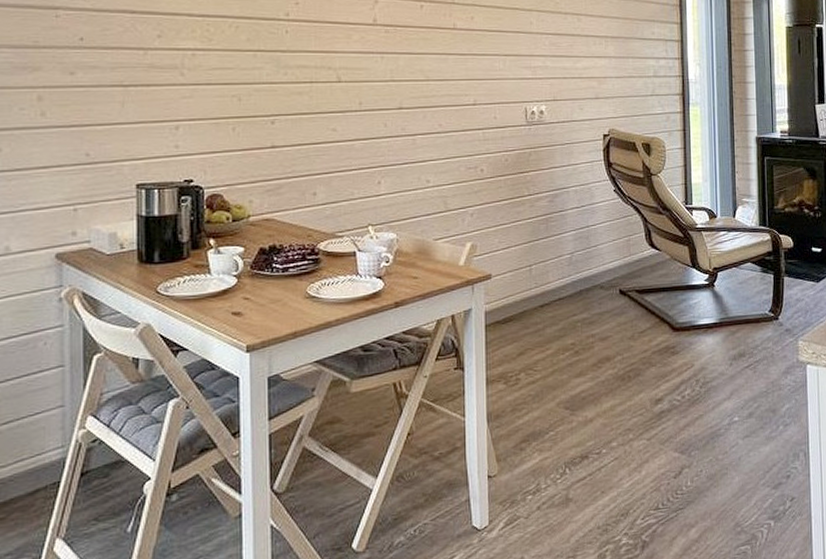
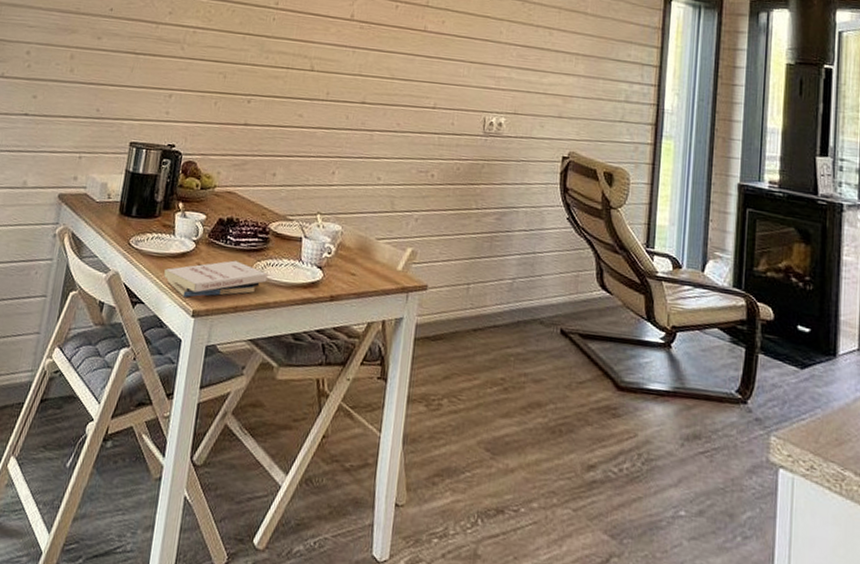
books: none [206,287,325,334] -> present [164,260,268,297]

